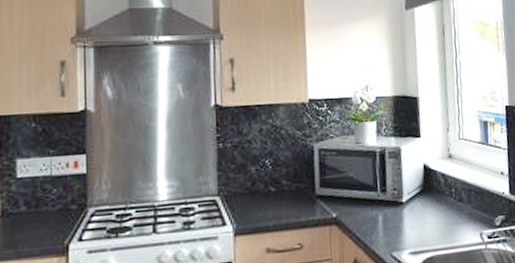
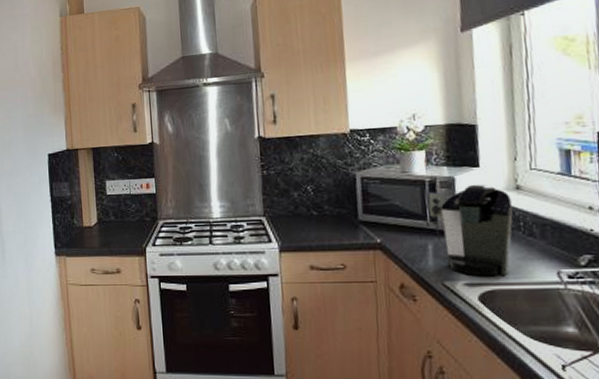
coffee maker: none [378,154,447,245] -> present [428,184,513,277]

